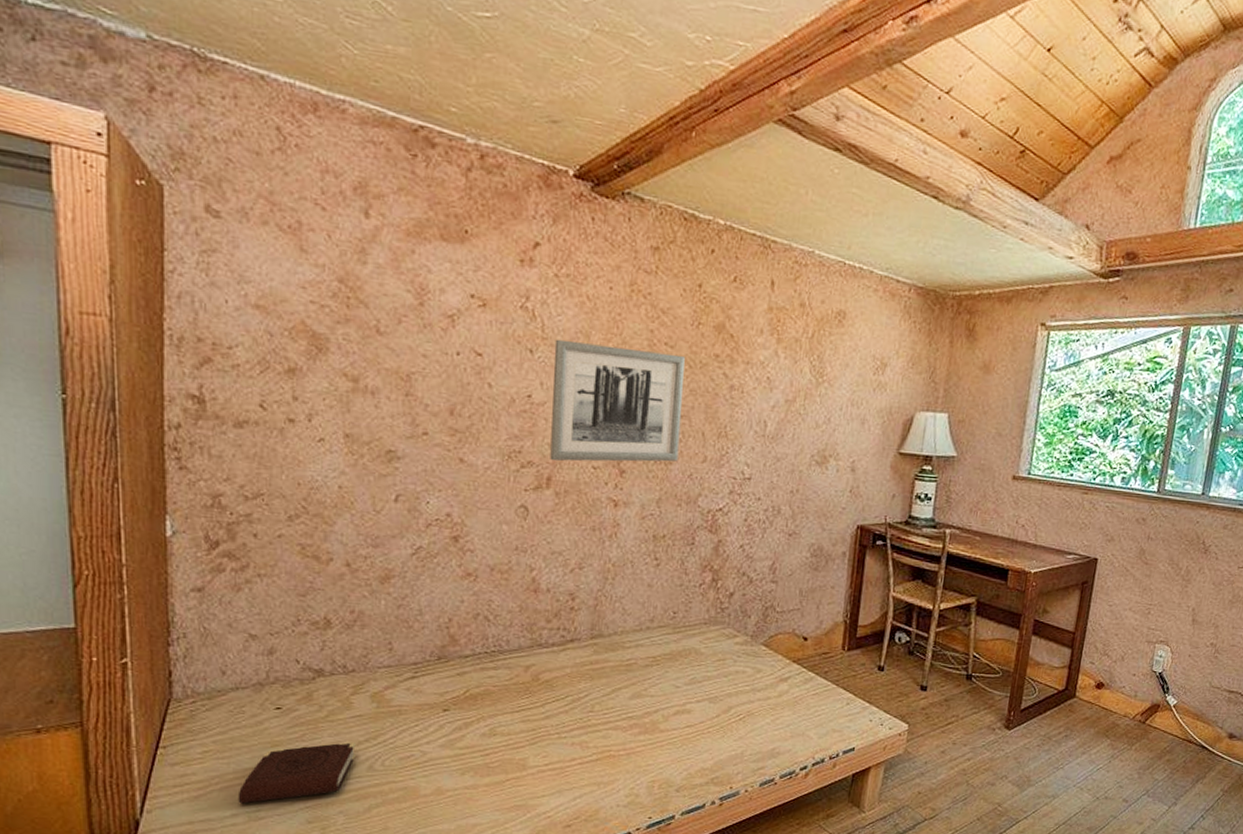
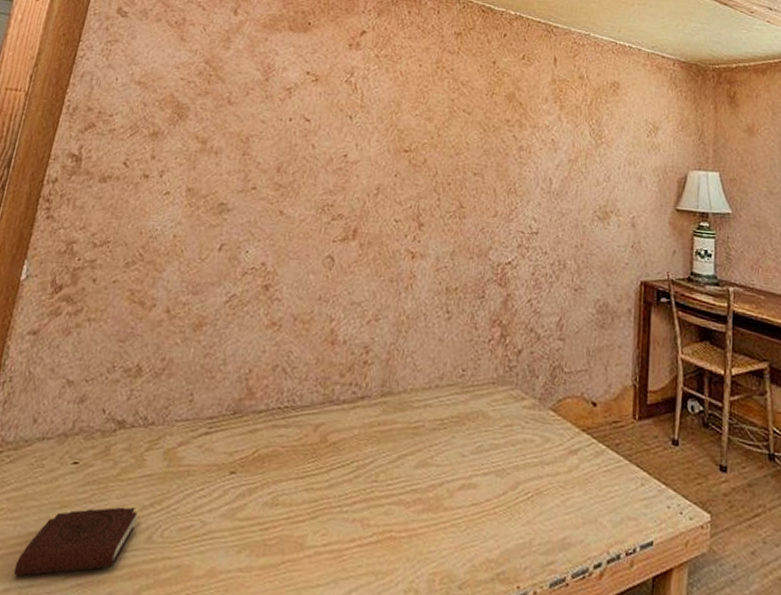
wall art: present [550,339,685,462] -> none [358,107,480,216]

